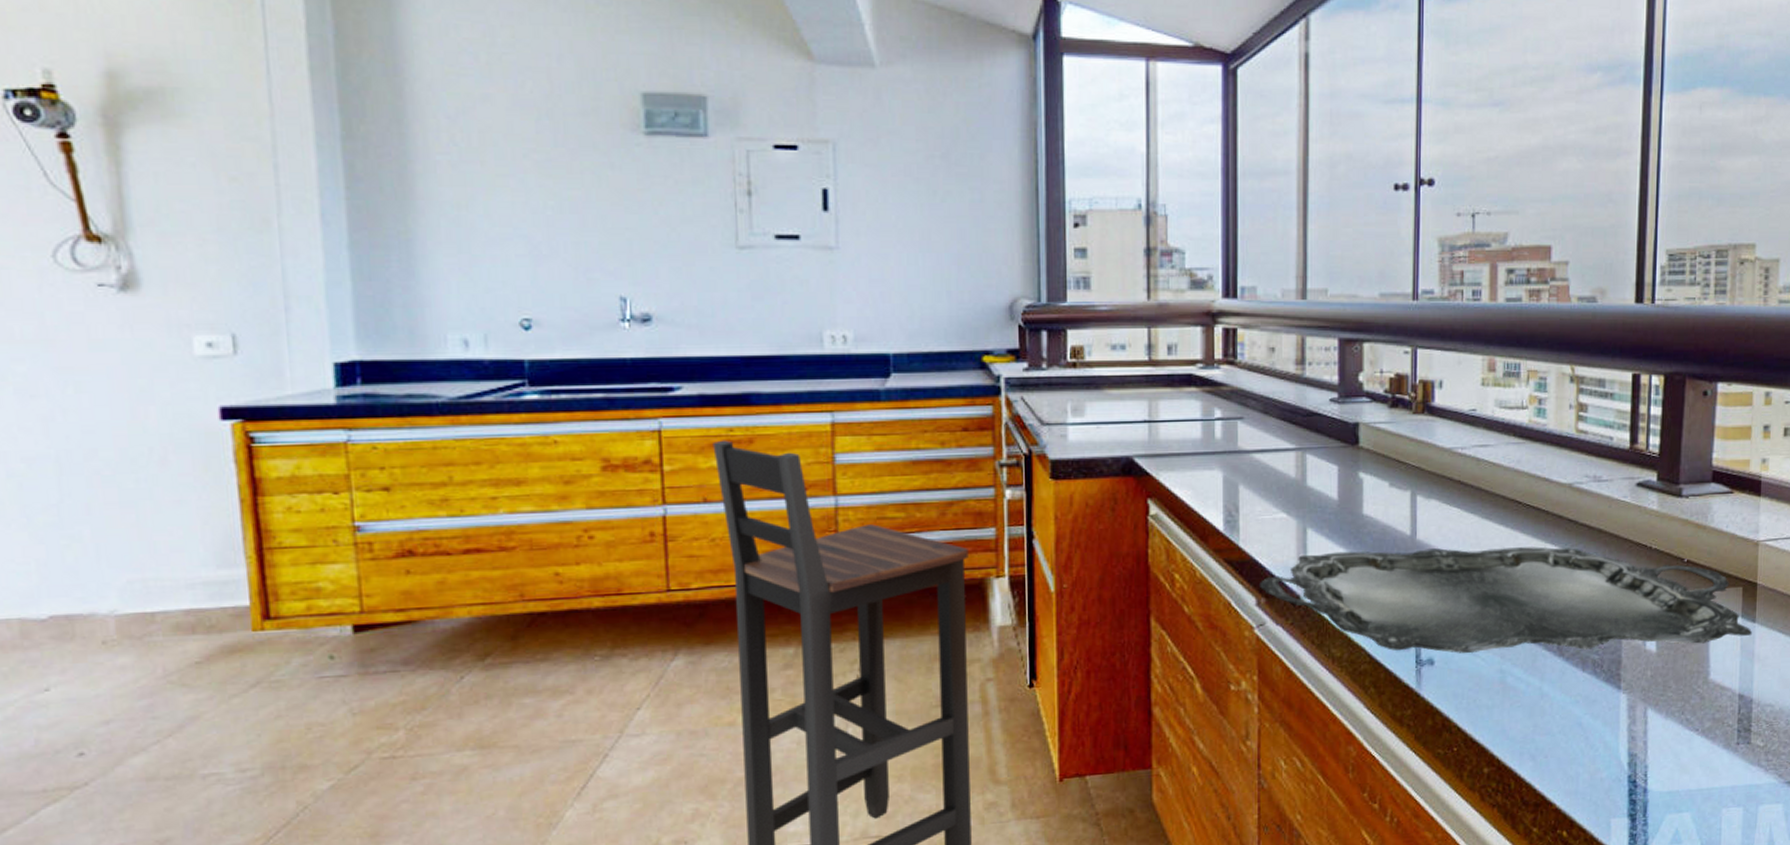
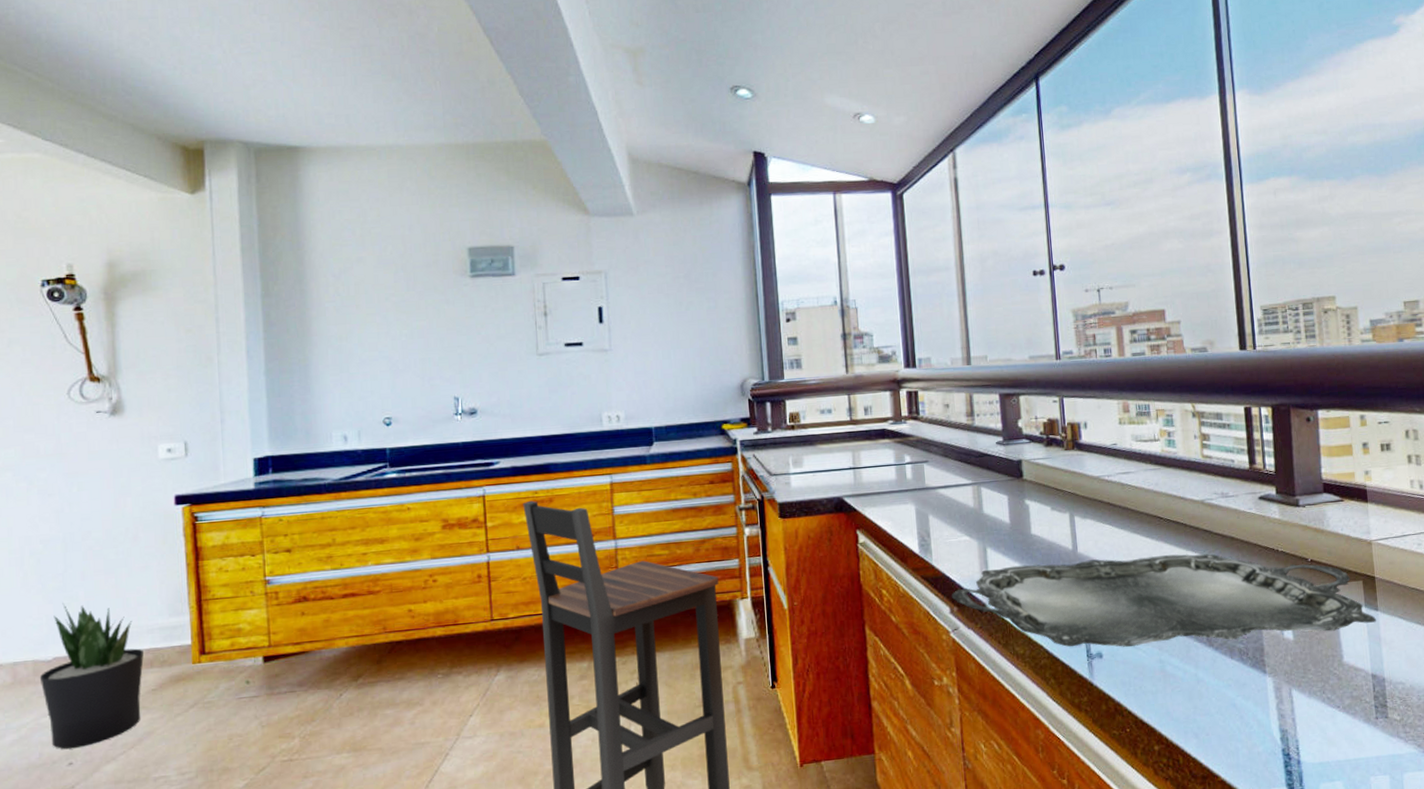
planter: none [29,544,182,735] -> present [39,603,144,749]

